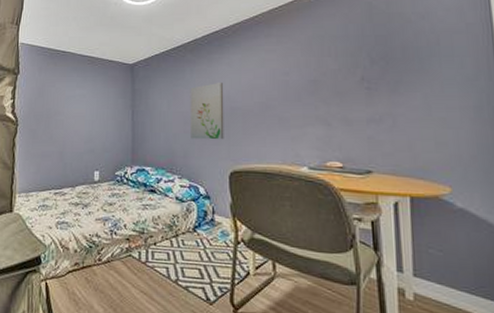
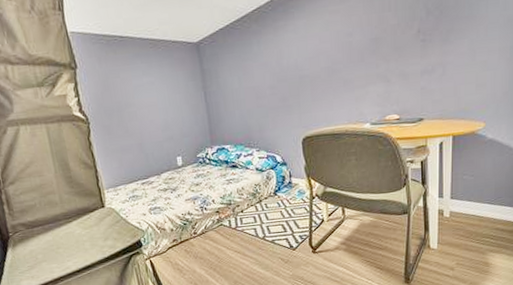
wall art: present [189,81,224,140] -> none [258,50,295,113]

